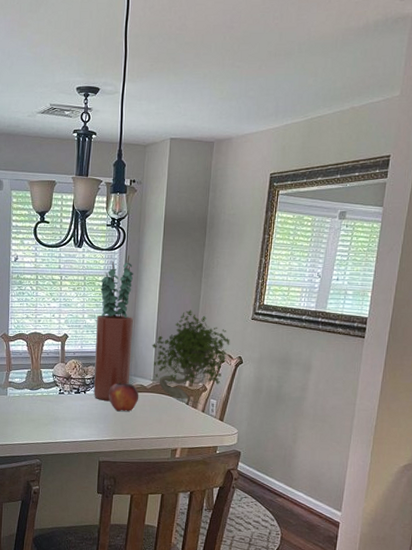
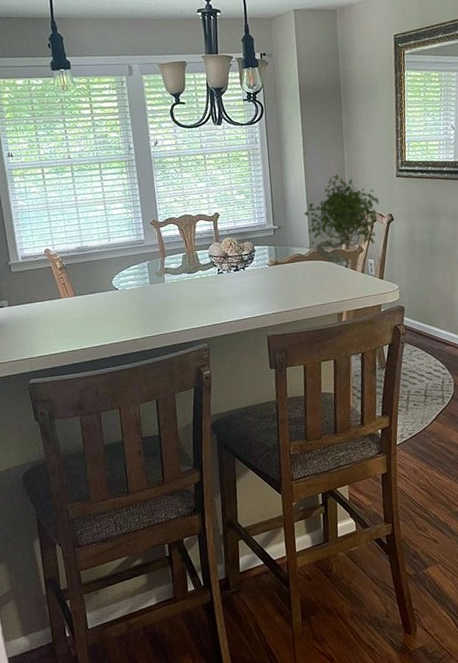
vase: present [94,255,134,401] -> none [245,127,288,275]
fruit: present [108,381,139,412] -> none [267,252,299,284]

